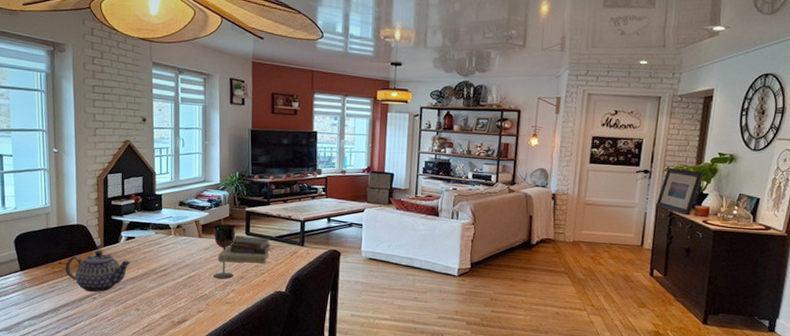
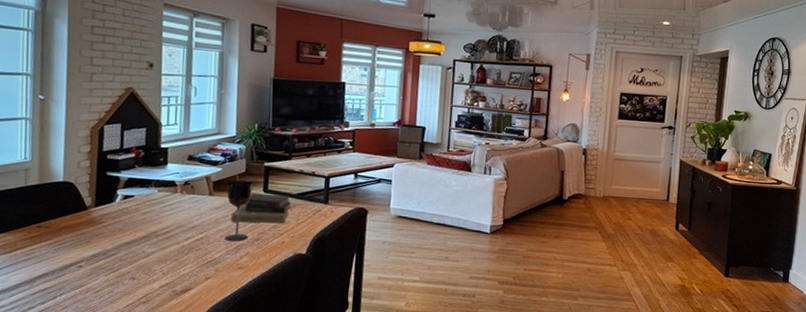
teapot: present [65,250,130,293] -> none [45,210,127,260]
books: none [458,158,480,179] -> present [490,112,513,133]
picture frame: present [656,167,704,216] -> none [680,123,722,171]

